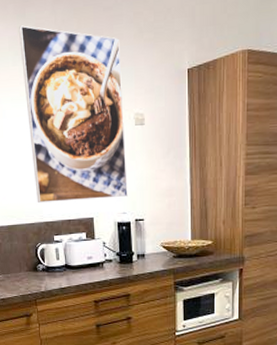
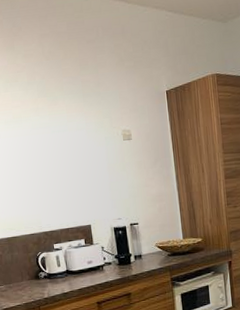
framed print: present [18,25,128,202] -> none [8,56,121,214]

